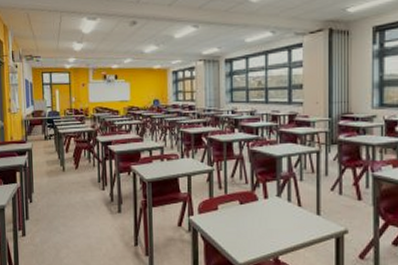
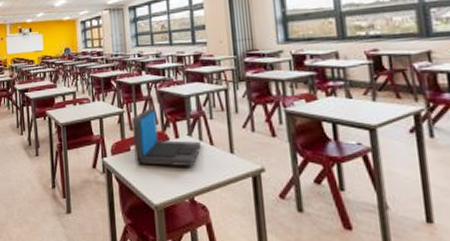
laptop: none [221,167,289,227] -> present [132,107,201,167]

